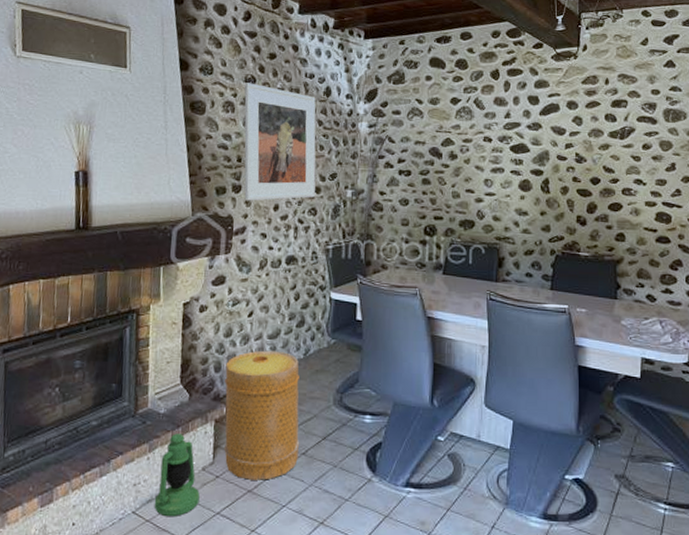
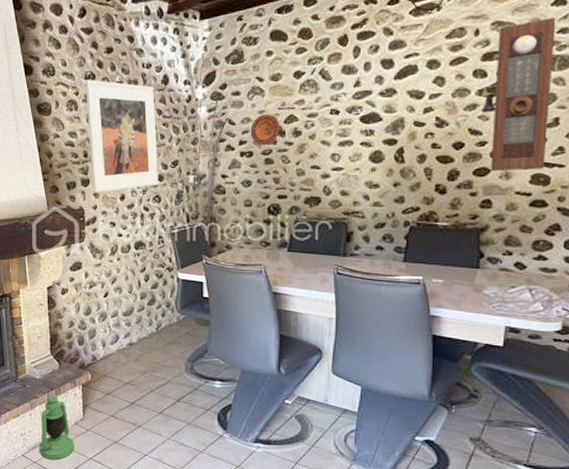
basket: present [224,350,300,480] -> none [88,326,157,434]
decorative plate: none [409,135,438,166] -> present [250,114,280,146]
pendulum clock: none [612,77,668,208] -> present [480,18,556,171]

